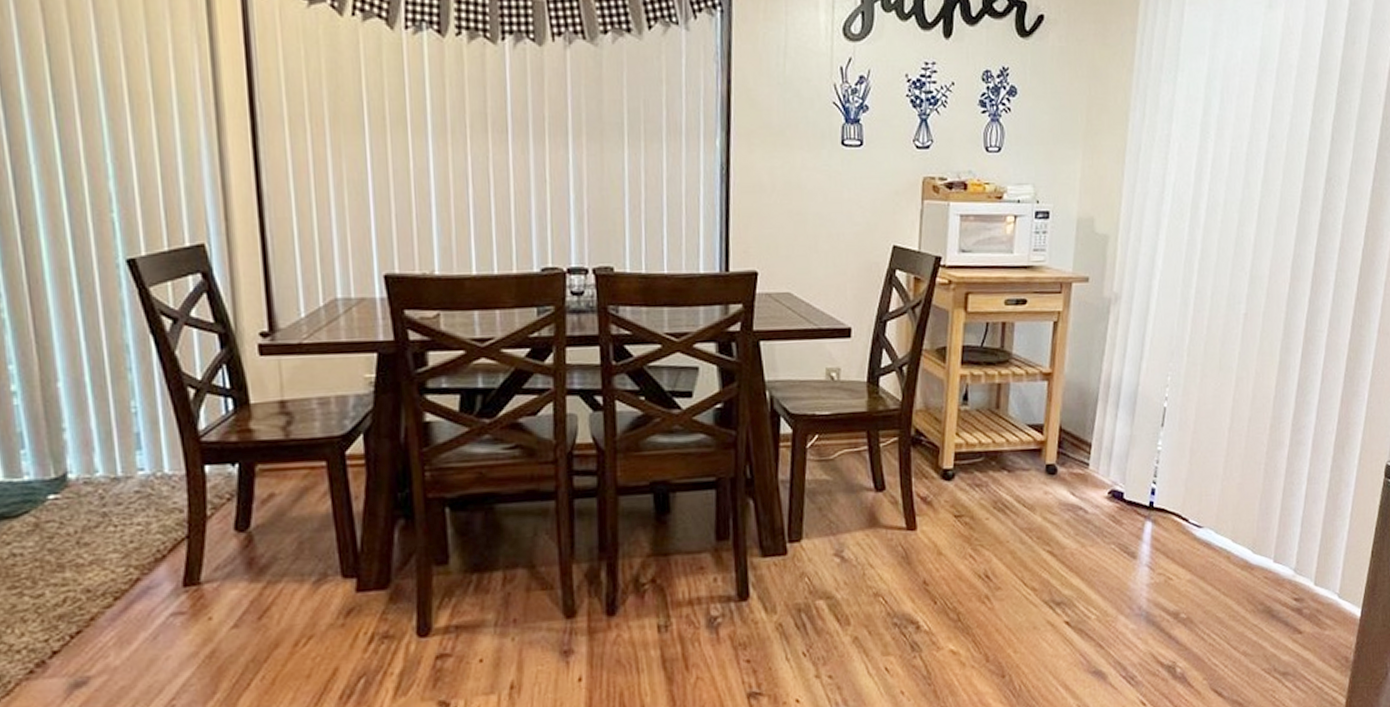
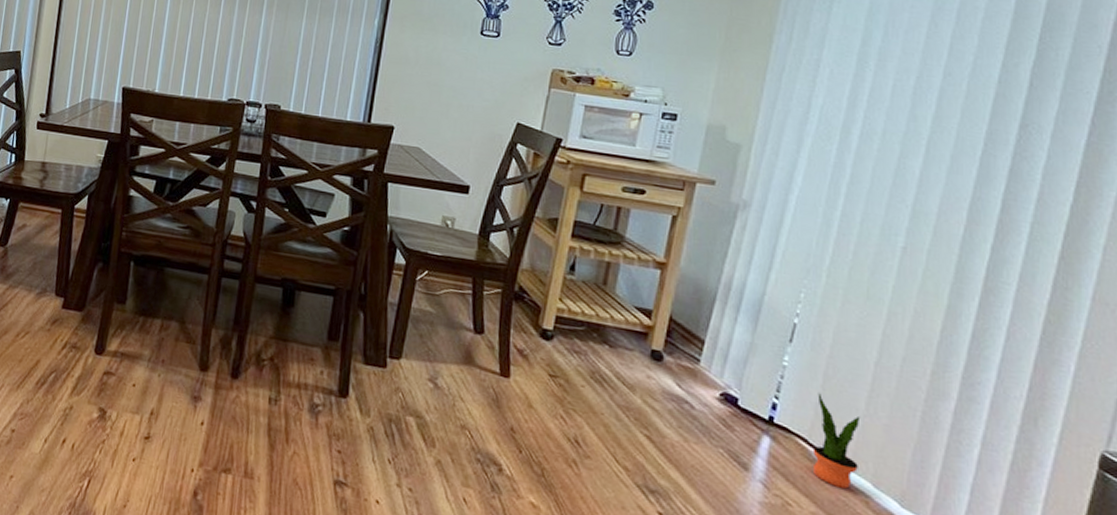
potted plant: none [1185,469,1220,551] -> present [812,393,861,489]

